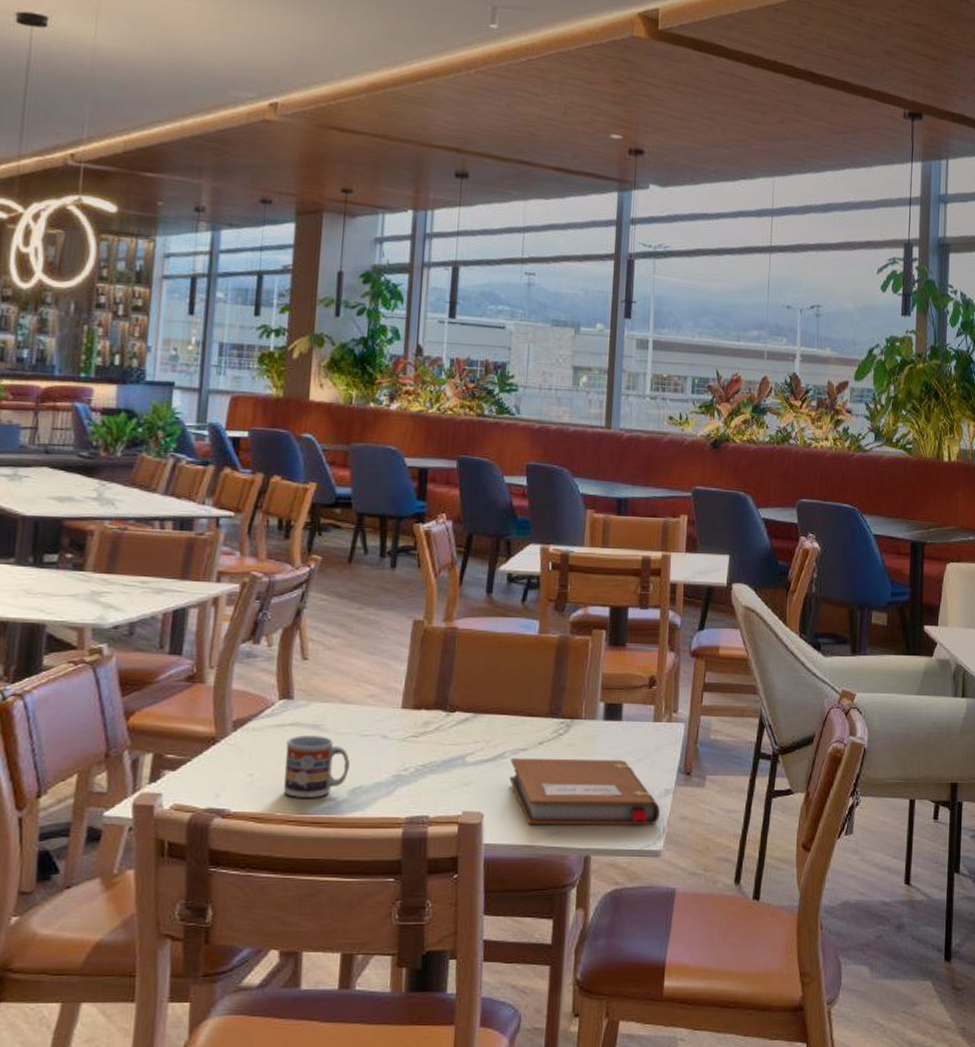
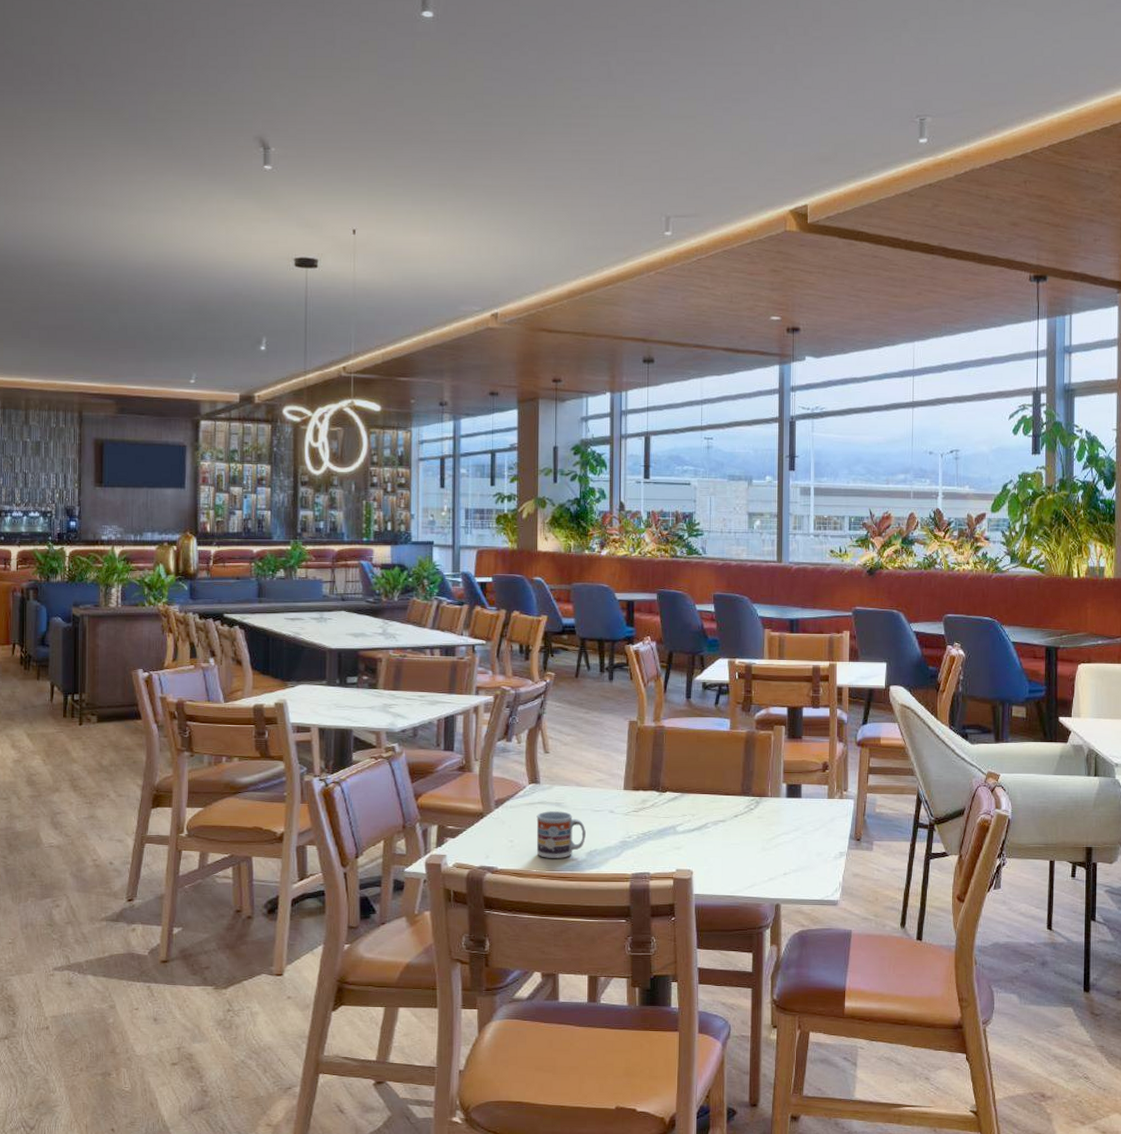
notebook: present [509,757,660,826] -> none [712,827,836,881]

